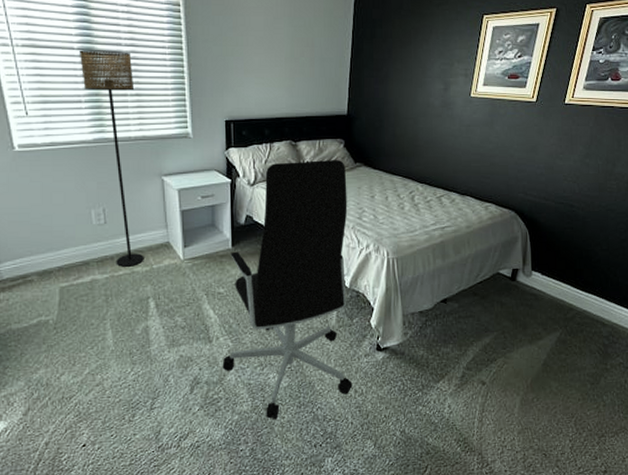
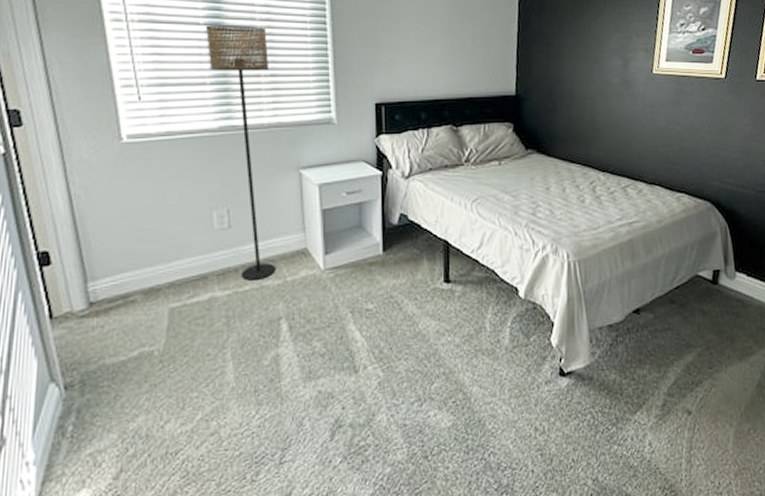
office chair: present [222,159,353,420] -> none [370,145,532,471]

